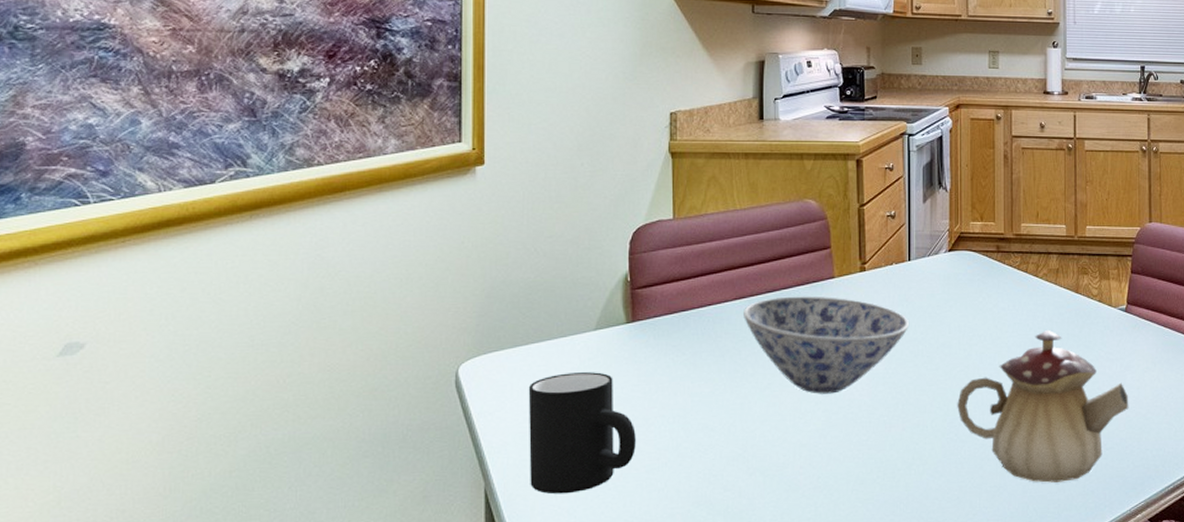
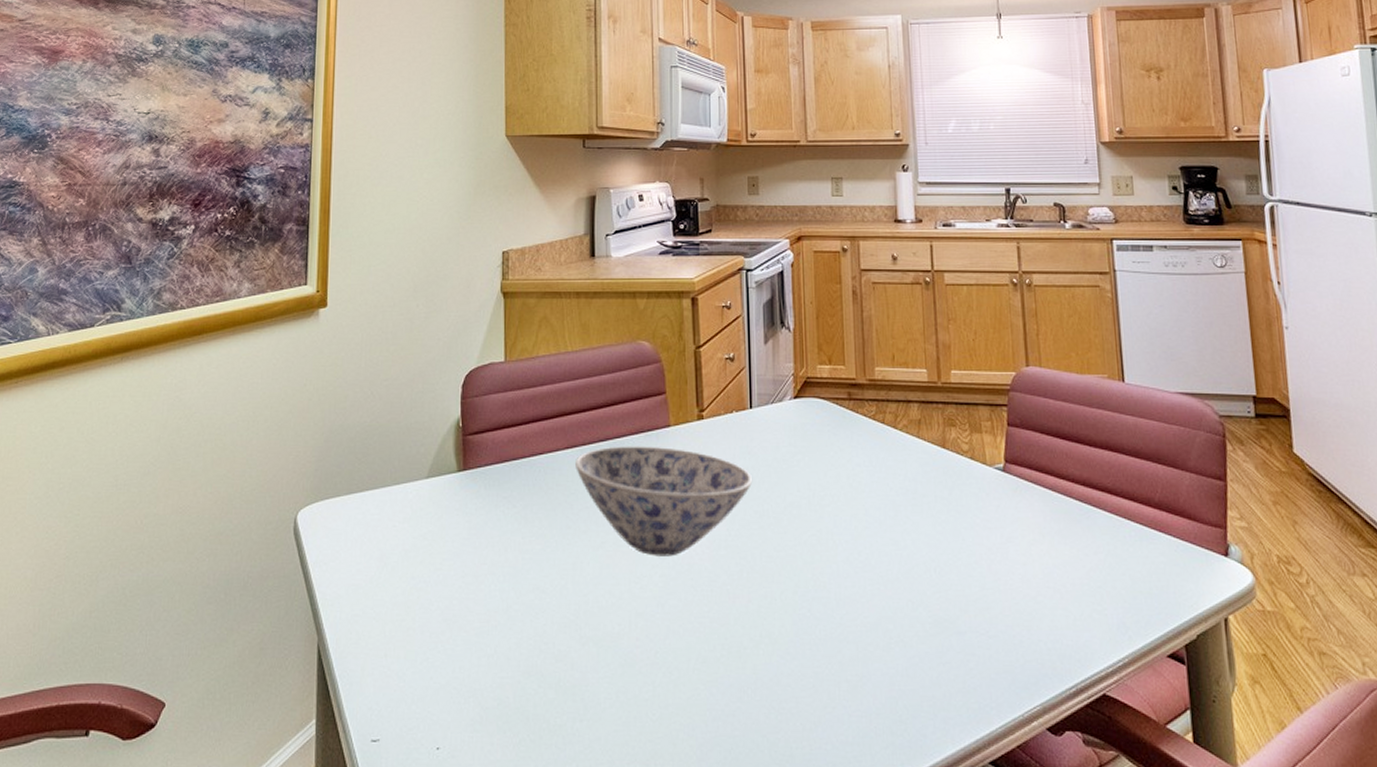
mug: present [528,372,636,495] -> none [361,523,466,655]
teapot: present [957,329,1129,483] -> none [809,490,1014,675]

